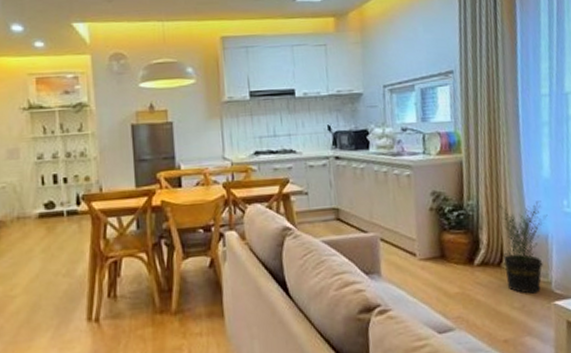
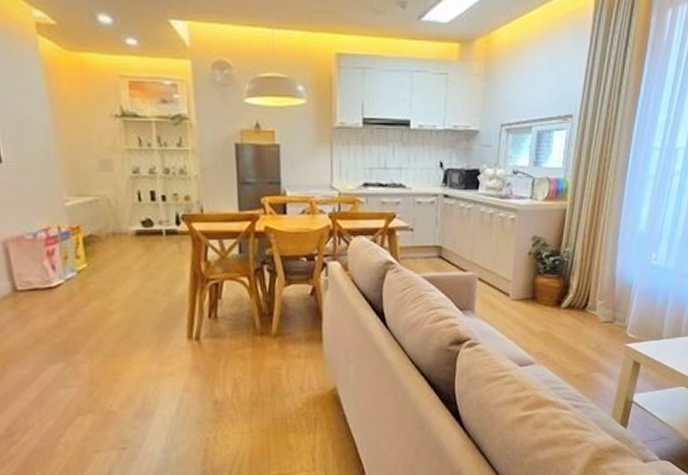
potted plant: present [497,200,548,294] -> none [588,252,636,336]

